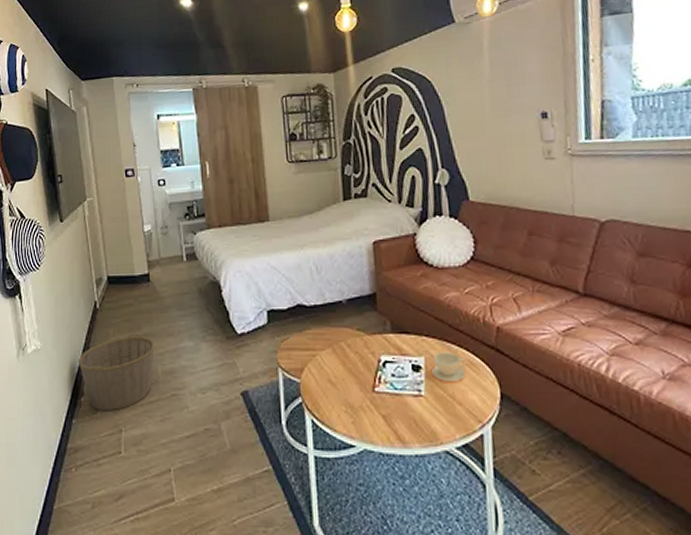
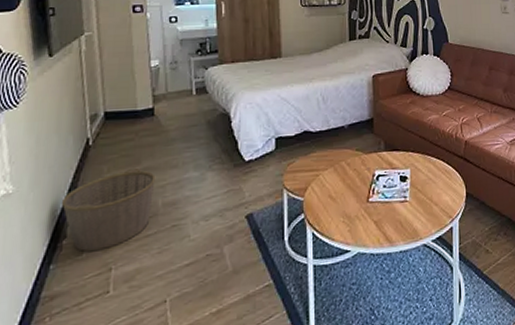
teacup: present [430,352,466,383] -> none [414,163,442,189]

